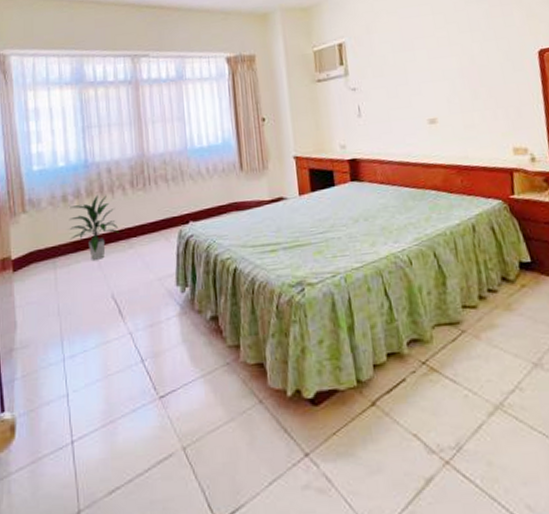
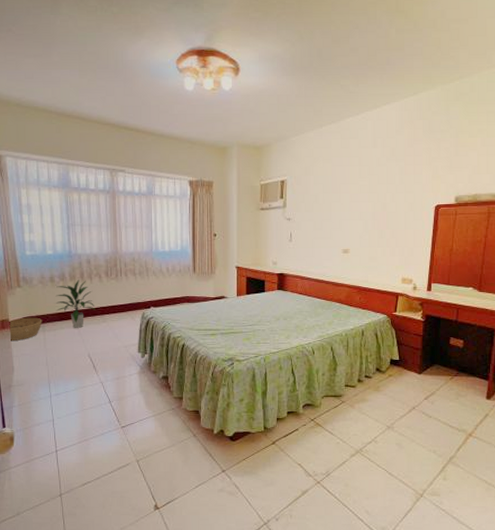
basket: none [11,250,53,285] -> present [9,317,42,341]

